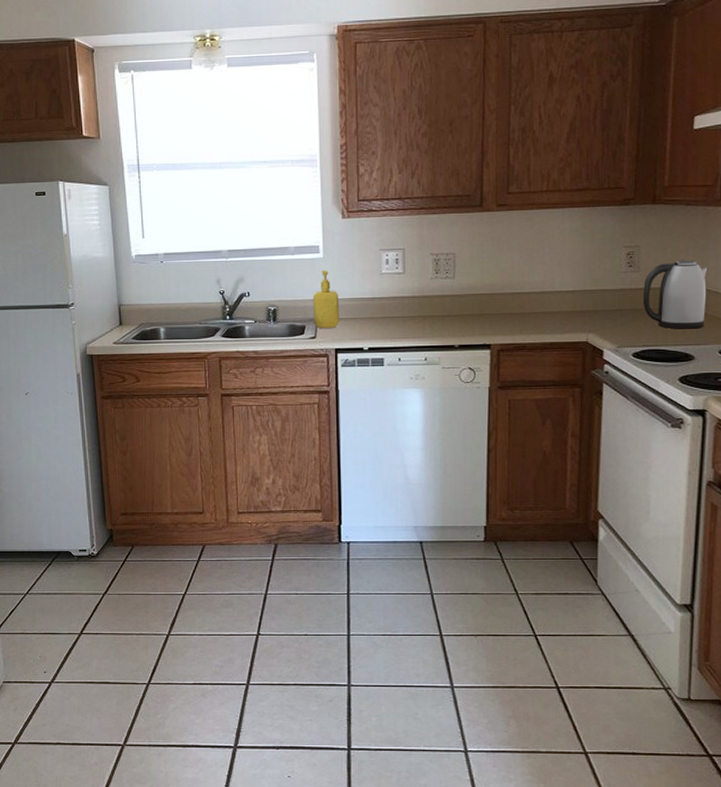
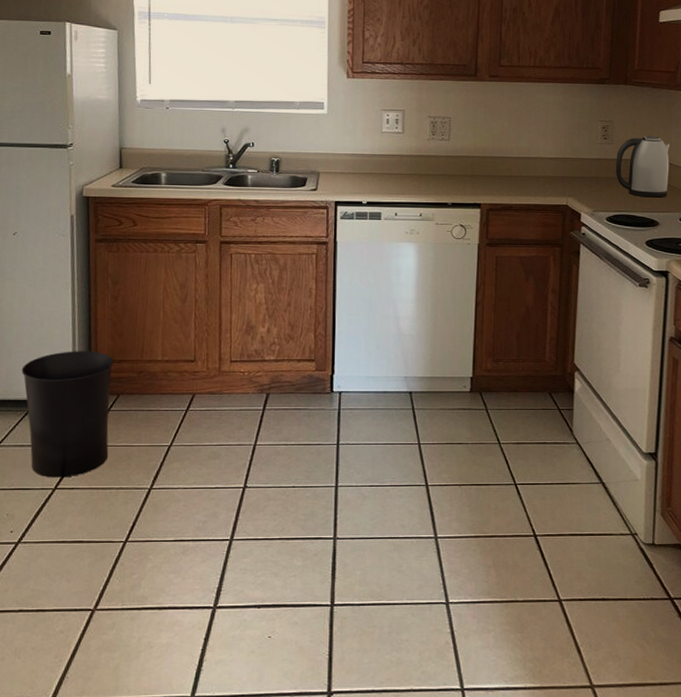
waste bin: none [42,504,127,624] -> present [21,351,114,478]
soap dispenser: present [312,269,340,328] -> none [315,125,341,181]

